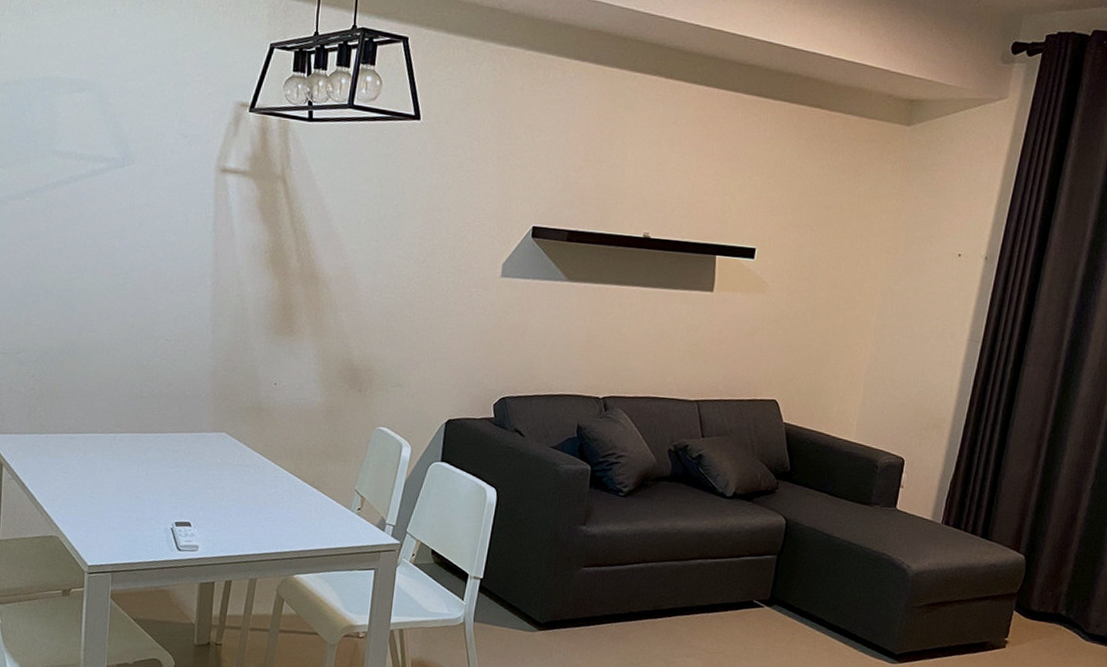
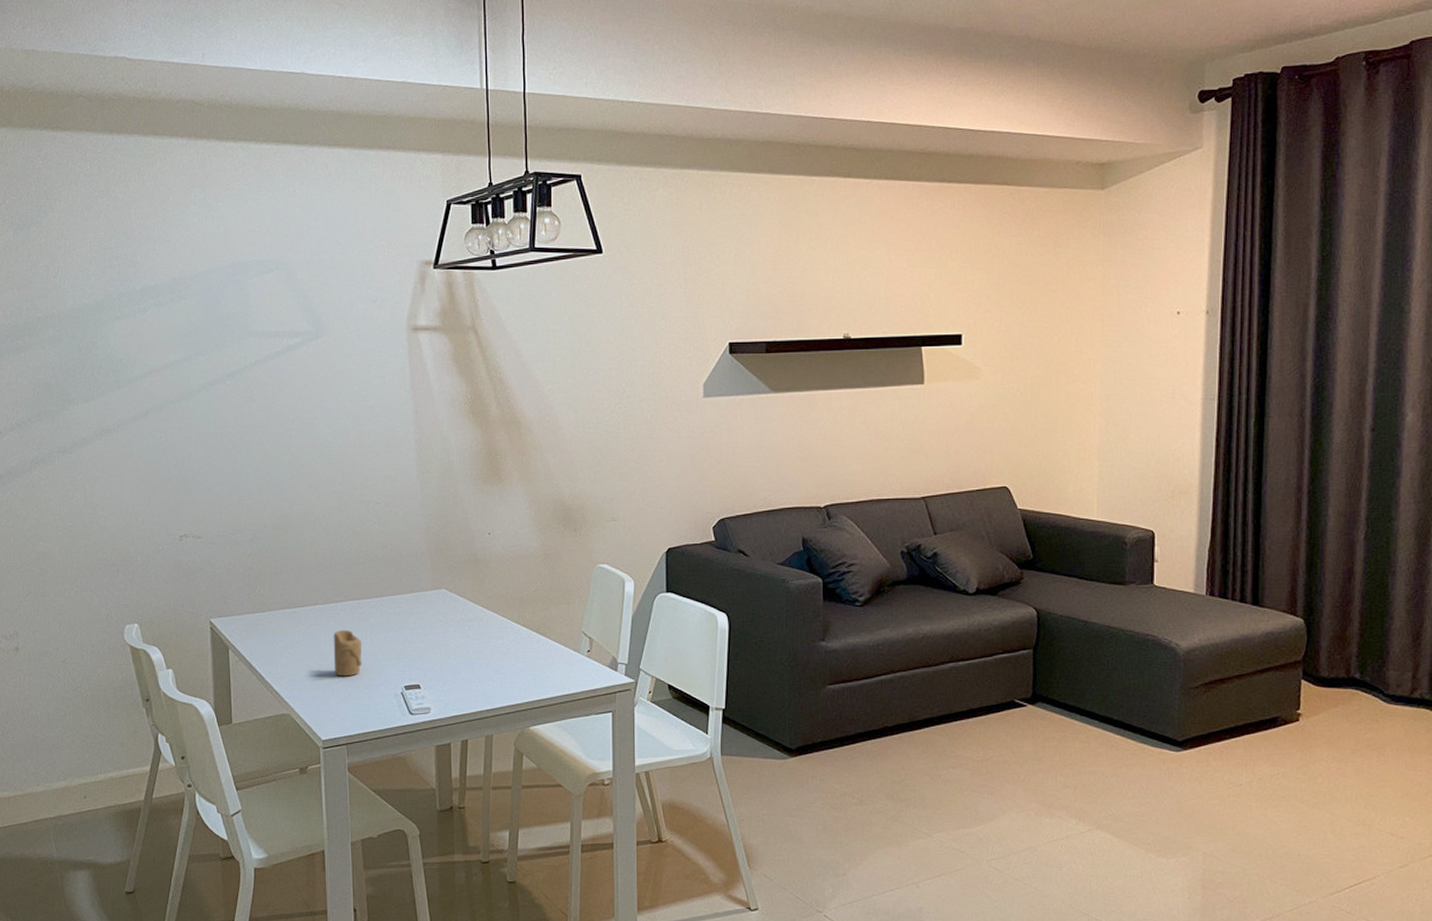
candle: none [107,460,137,507] -> present [333,629,363,677]

